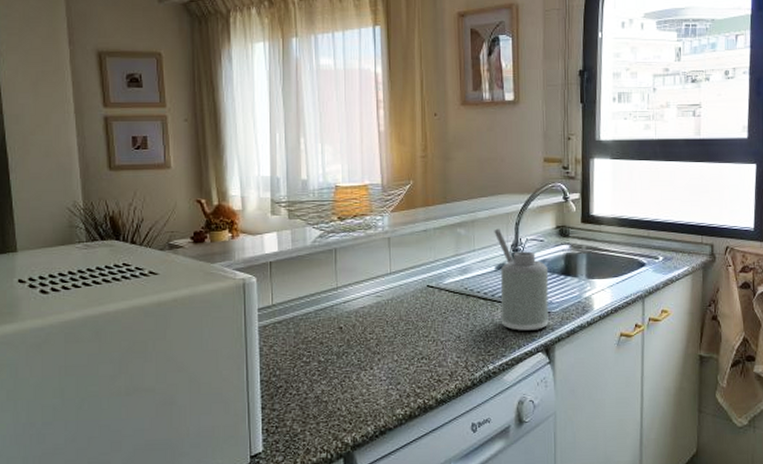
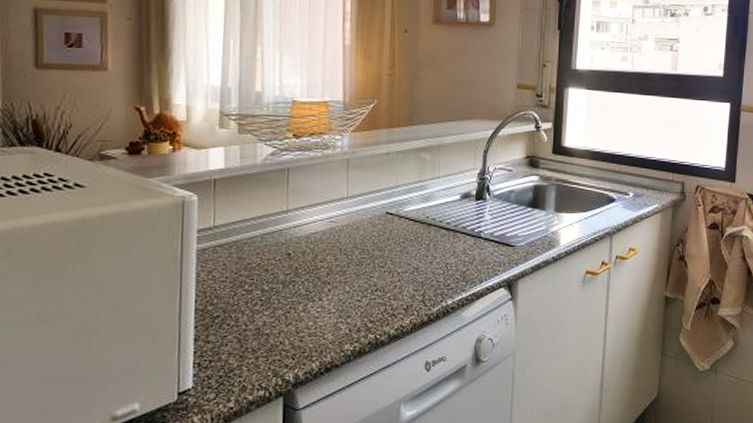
soap dispenser: present [494,228,549,332] -> none [461,155,516,266]

